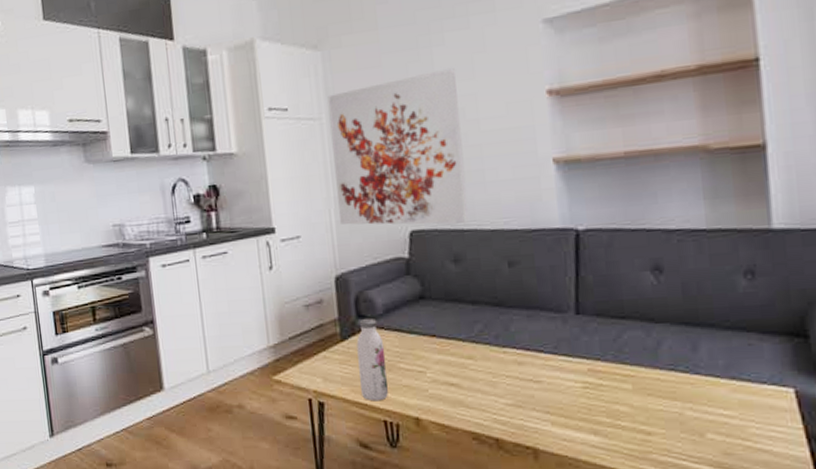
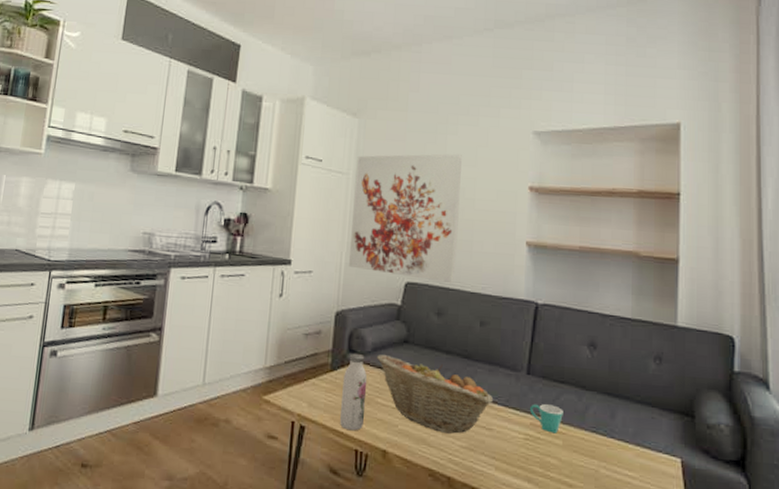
fruit basket: none [391,315,539,392] -> present [377,355,494,434]
mug: none [584,345,629,378] -> present [529,404,563,434]

